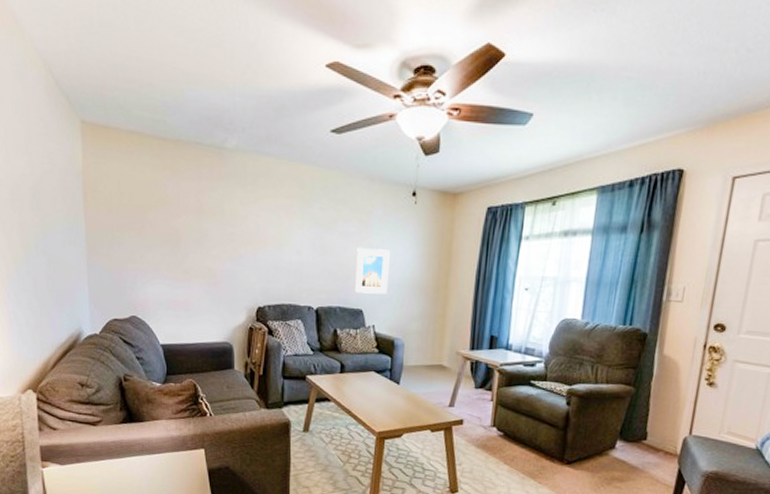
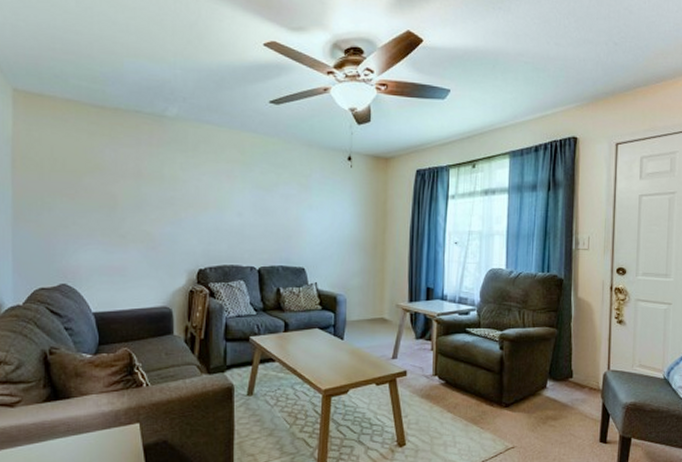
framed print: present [355,247,390,294] -> none [297,208,329,252]

